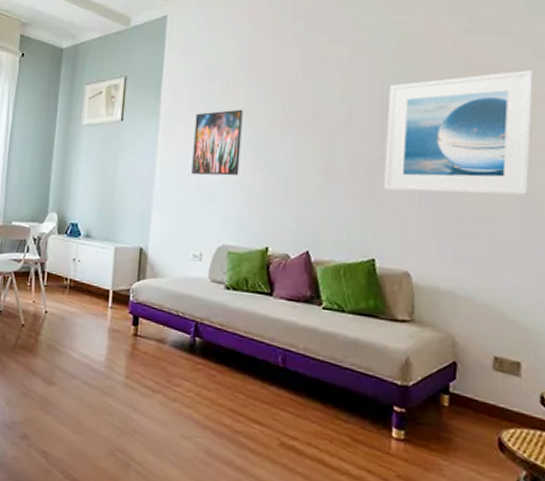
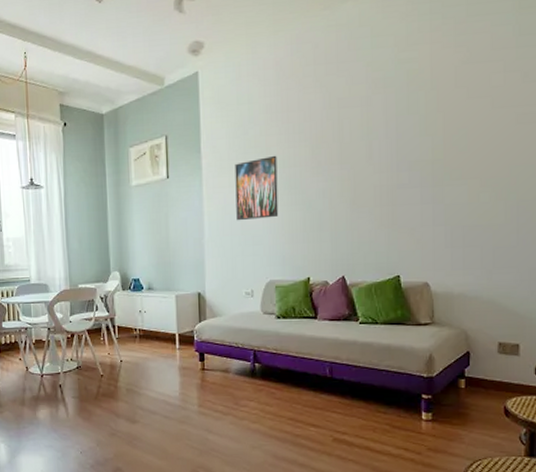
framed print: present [383,70,533,196] -> none [402,92,522,214]

